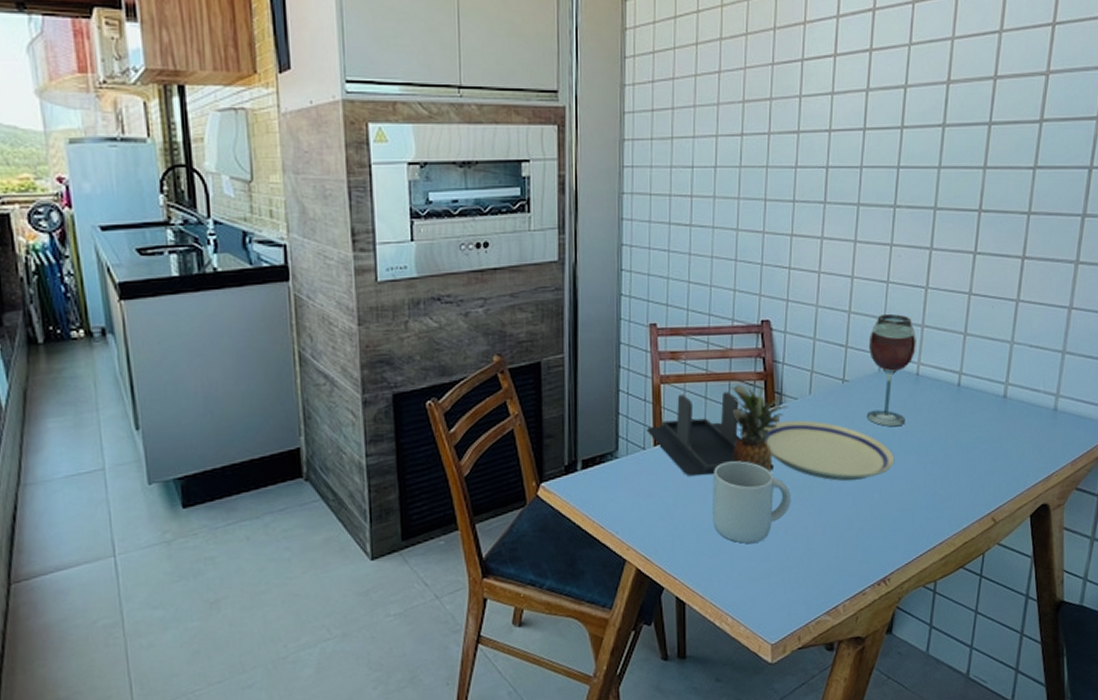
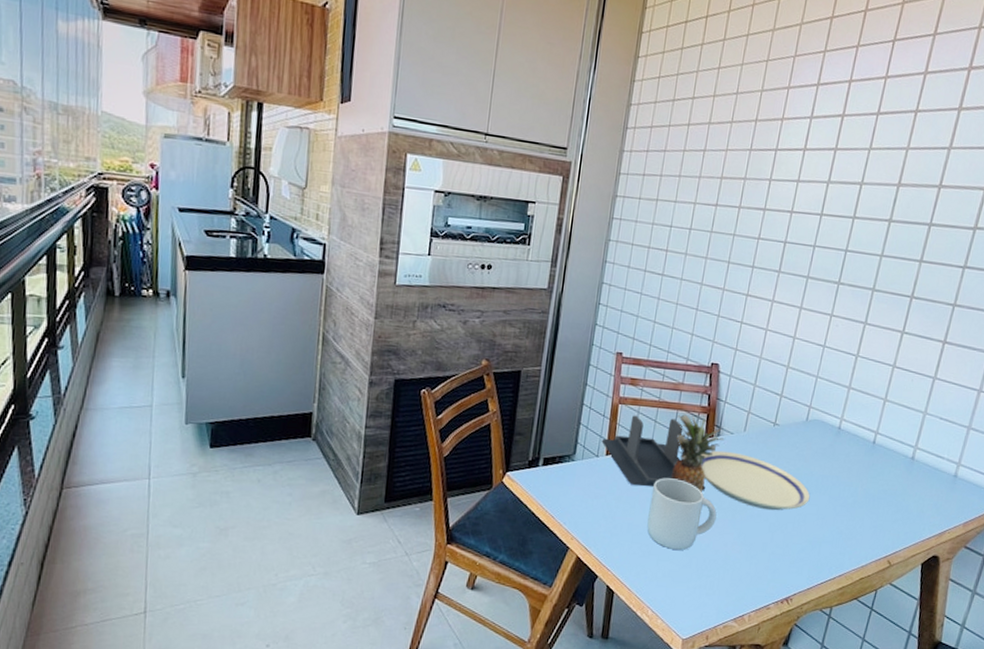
wineglass: present [866,314,916,427] -> none [790,373,843,470]

